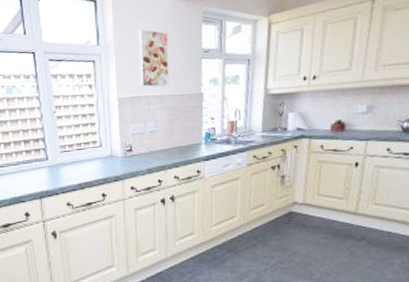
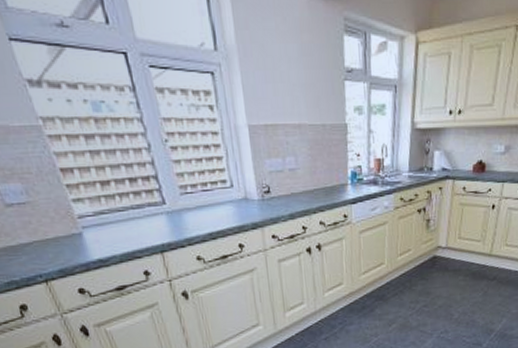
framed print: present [138,29,169,87] -> none [266,34,309,114]

